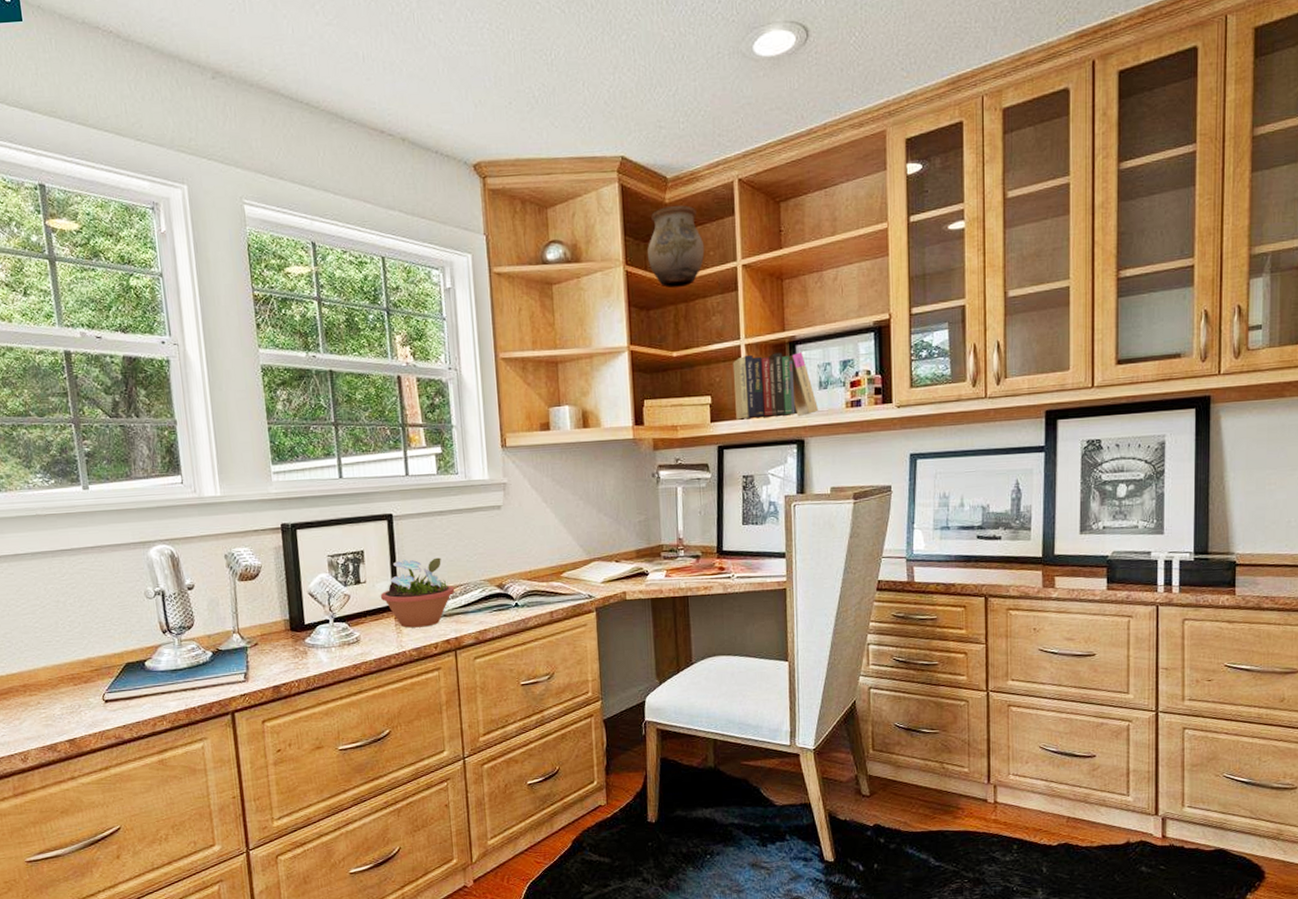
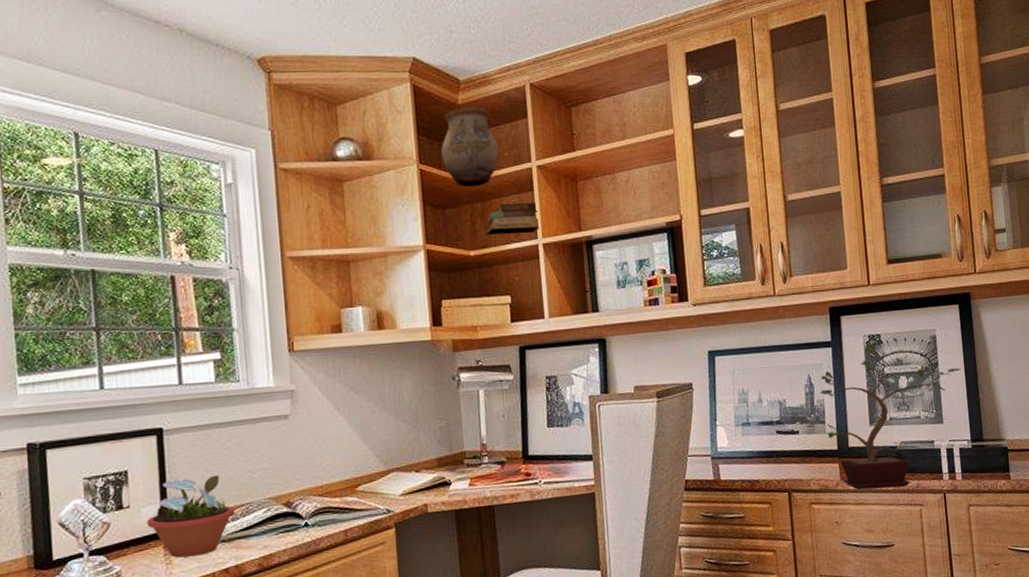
books: none [688,303,743,336] -> present [485,203,540,235]
books: present [732,352,819,421] -> none [531,252,619,321]
potted plant: none [1027,448,1191,599] -> present [820,343,961,491]

